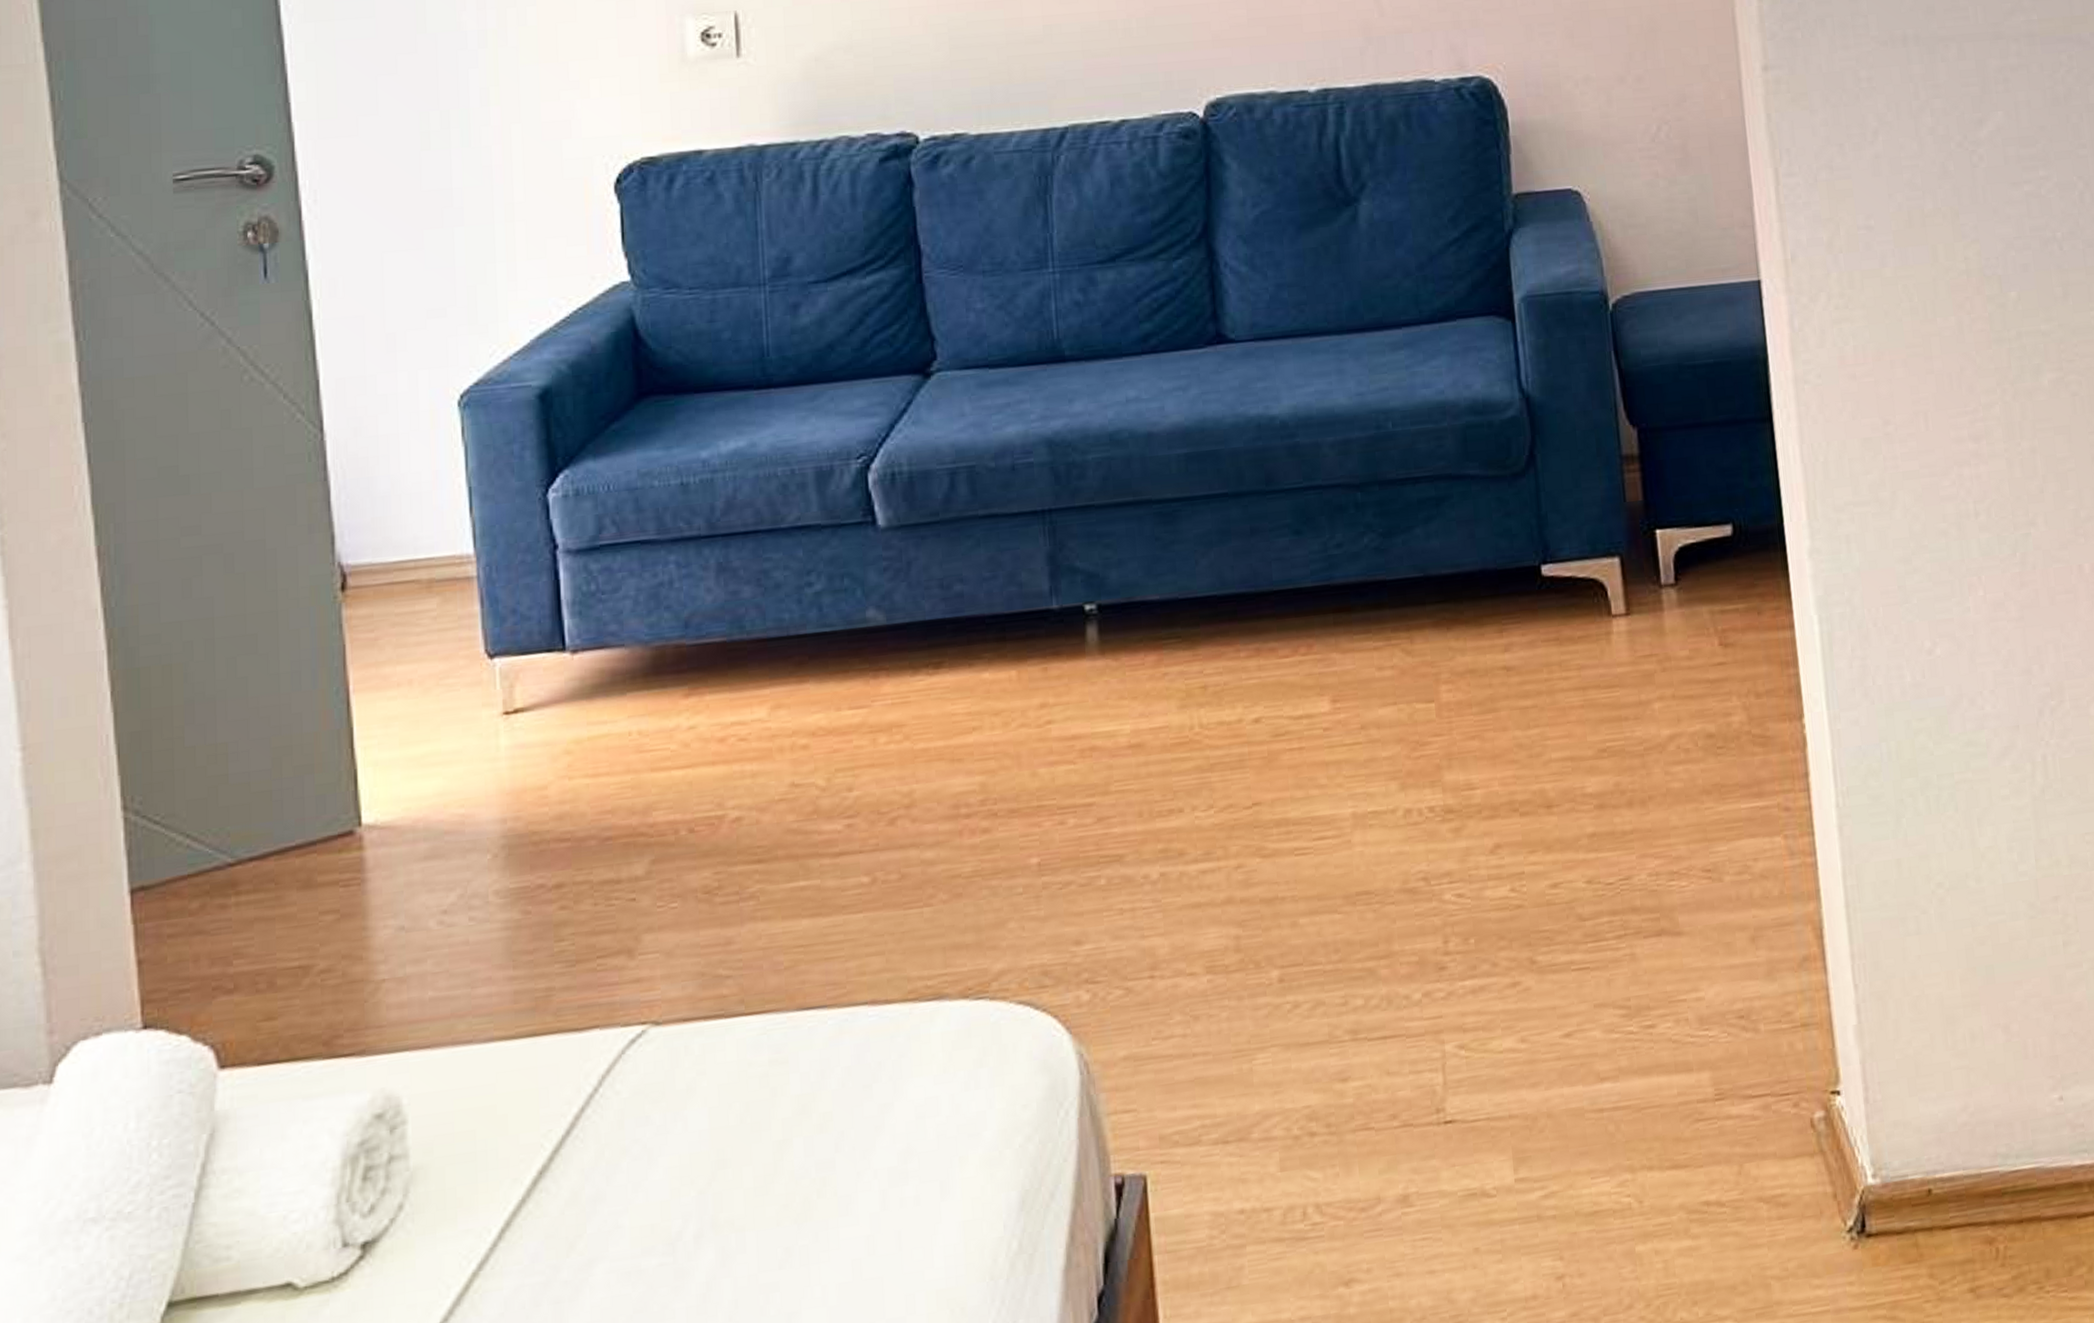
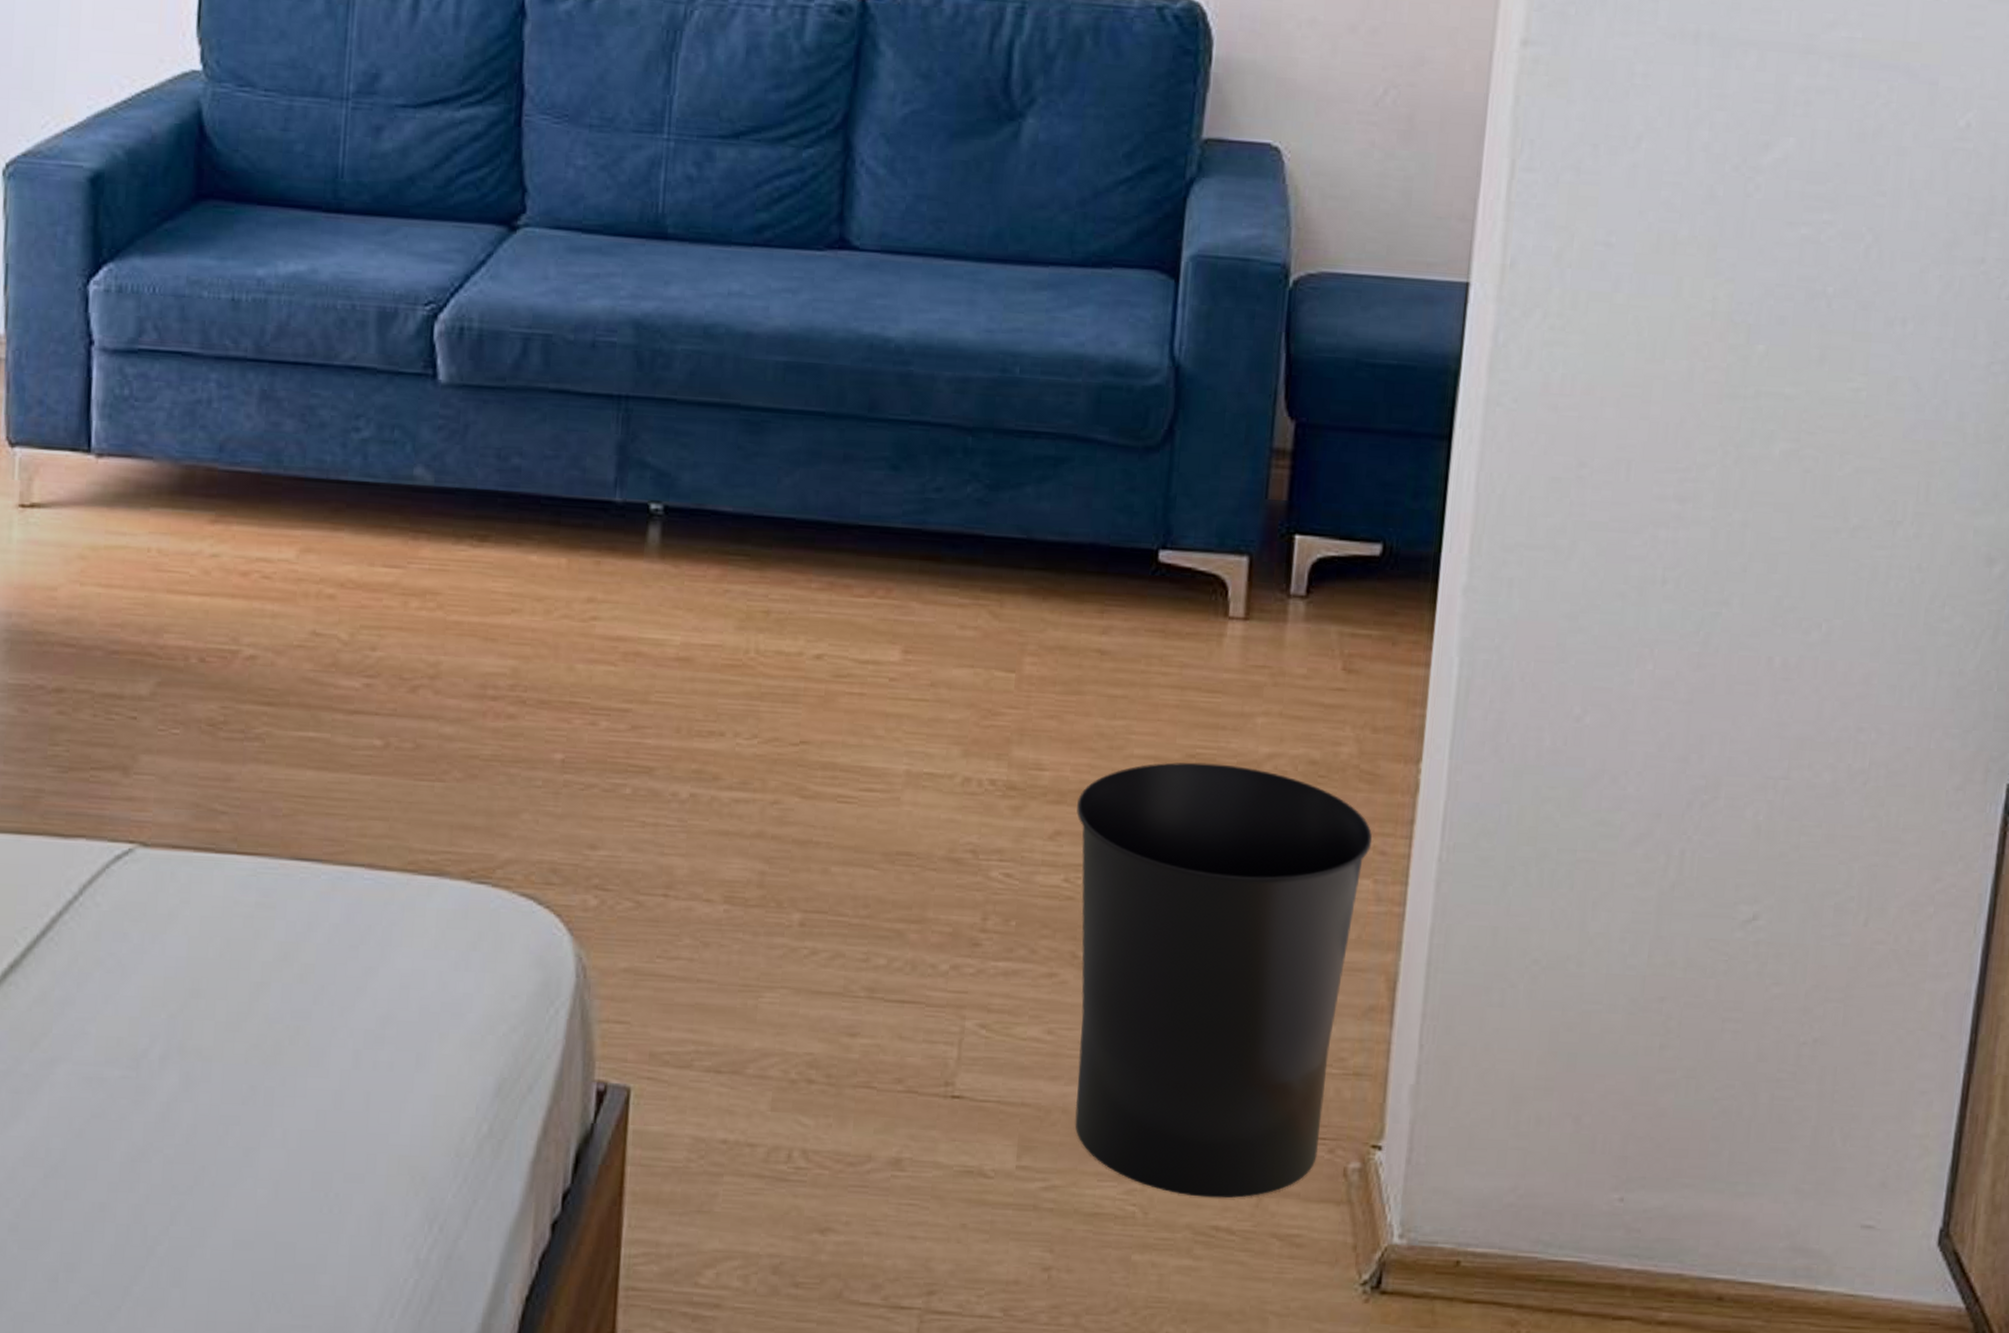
waste bin: none [1510,751,1784,1177] -> present [1075,762,1373,1198]

